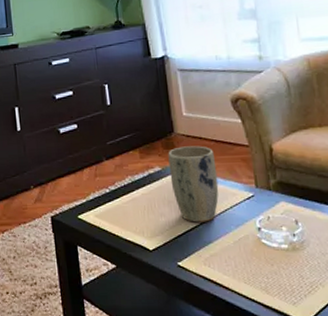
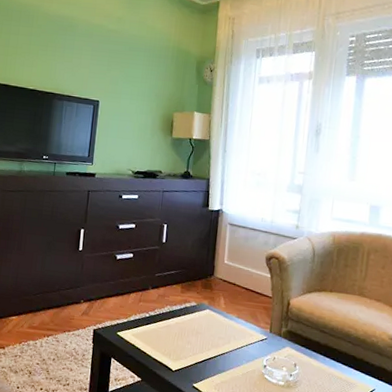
plant pot: present [168,145,219,222] -> none [202,288,243,354]

